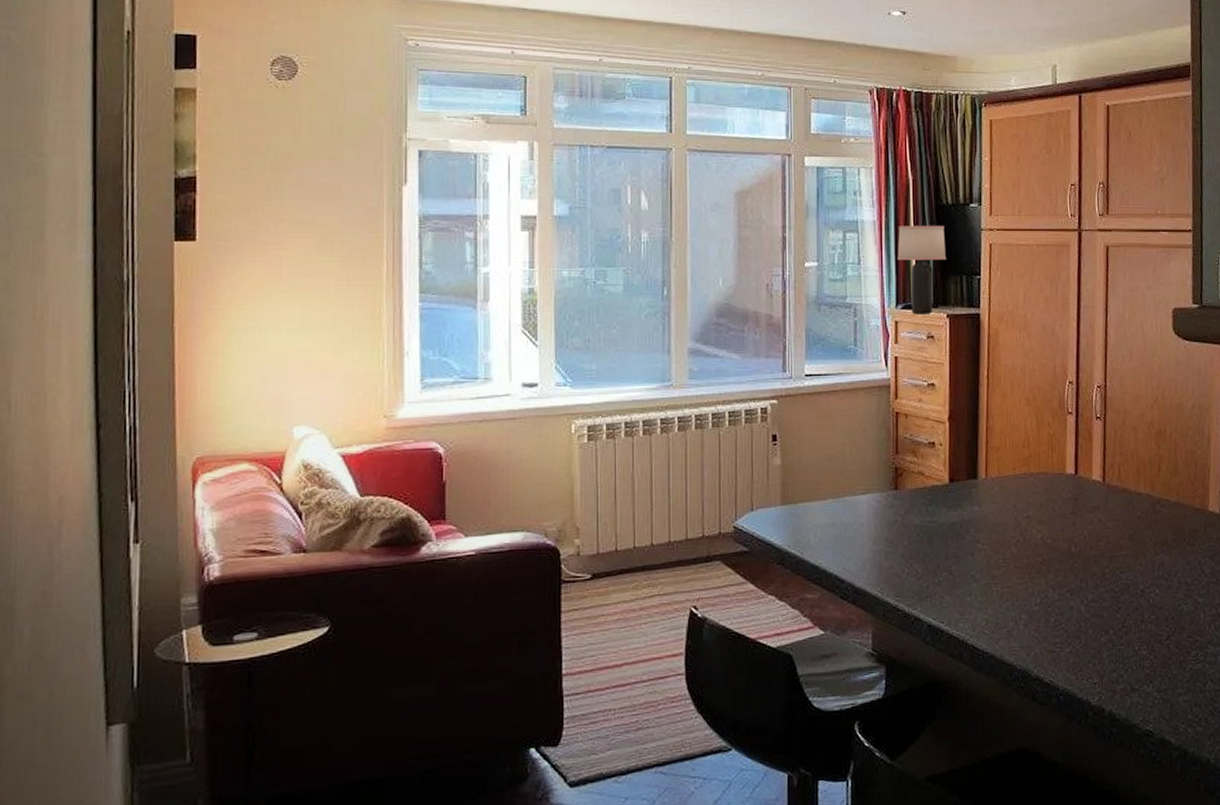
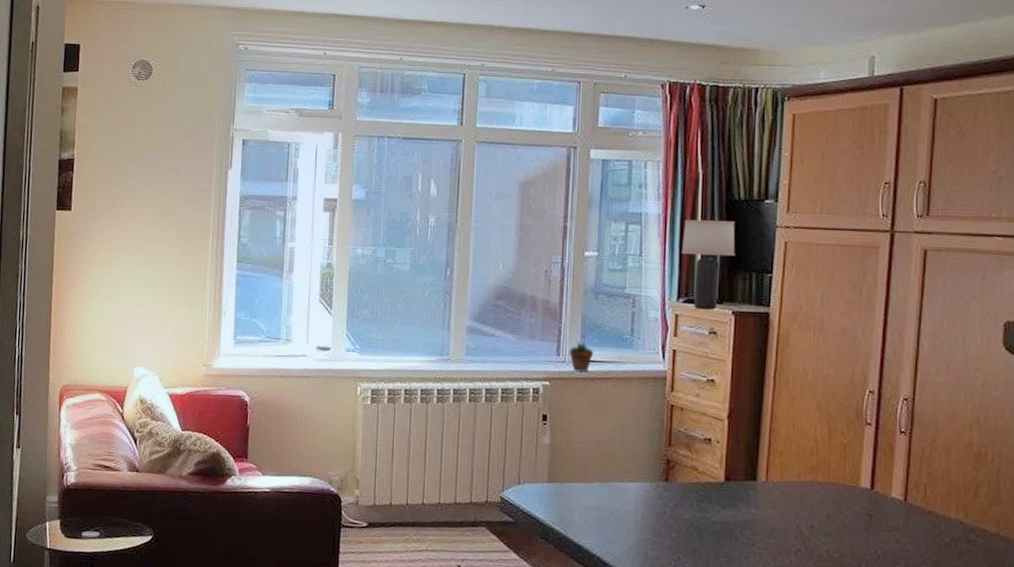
succulent plant: none [795,348,820,387] -> present [569,335,594,373]

